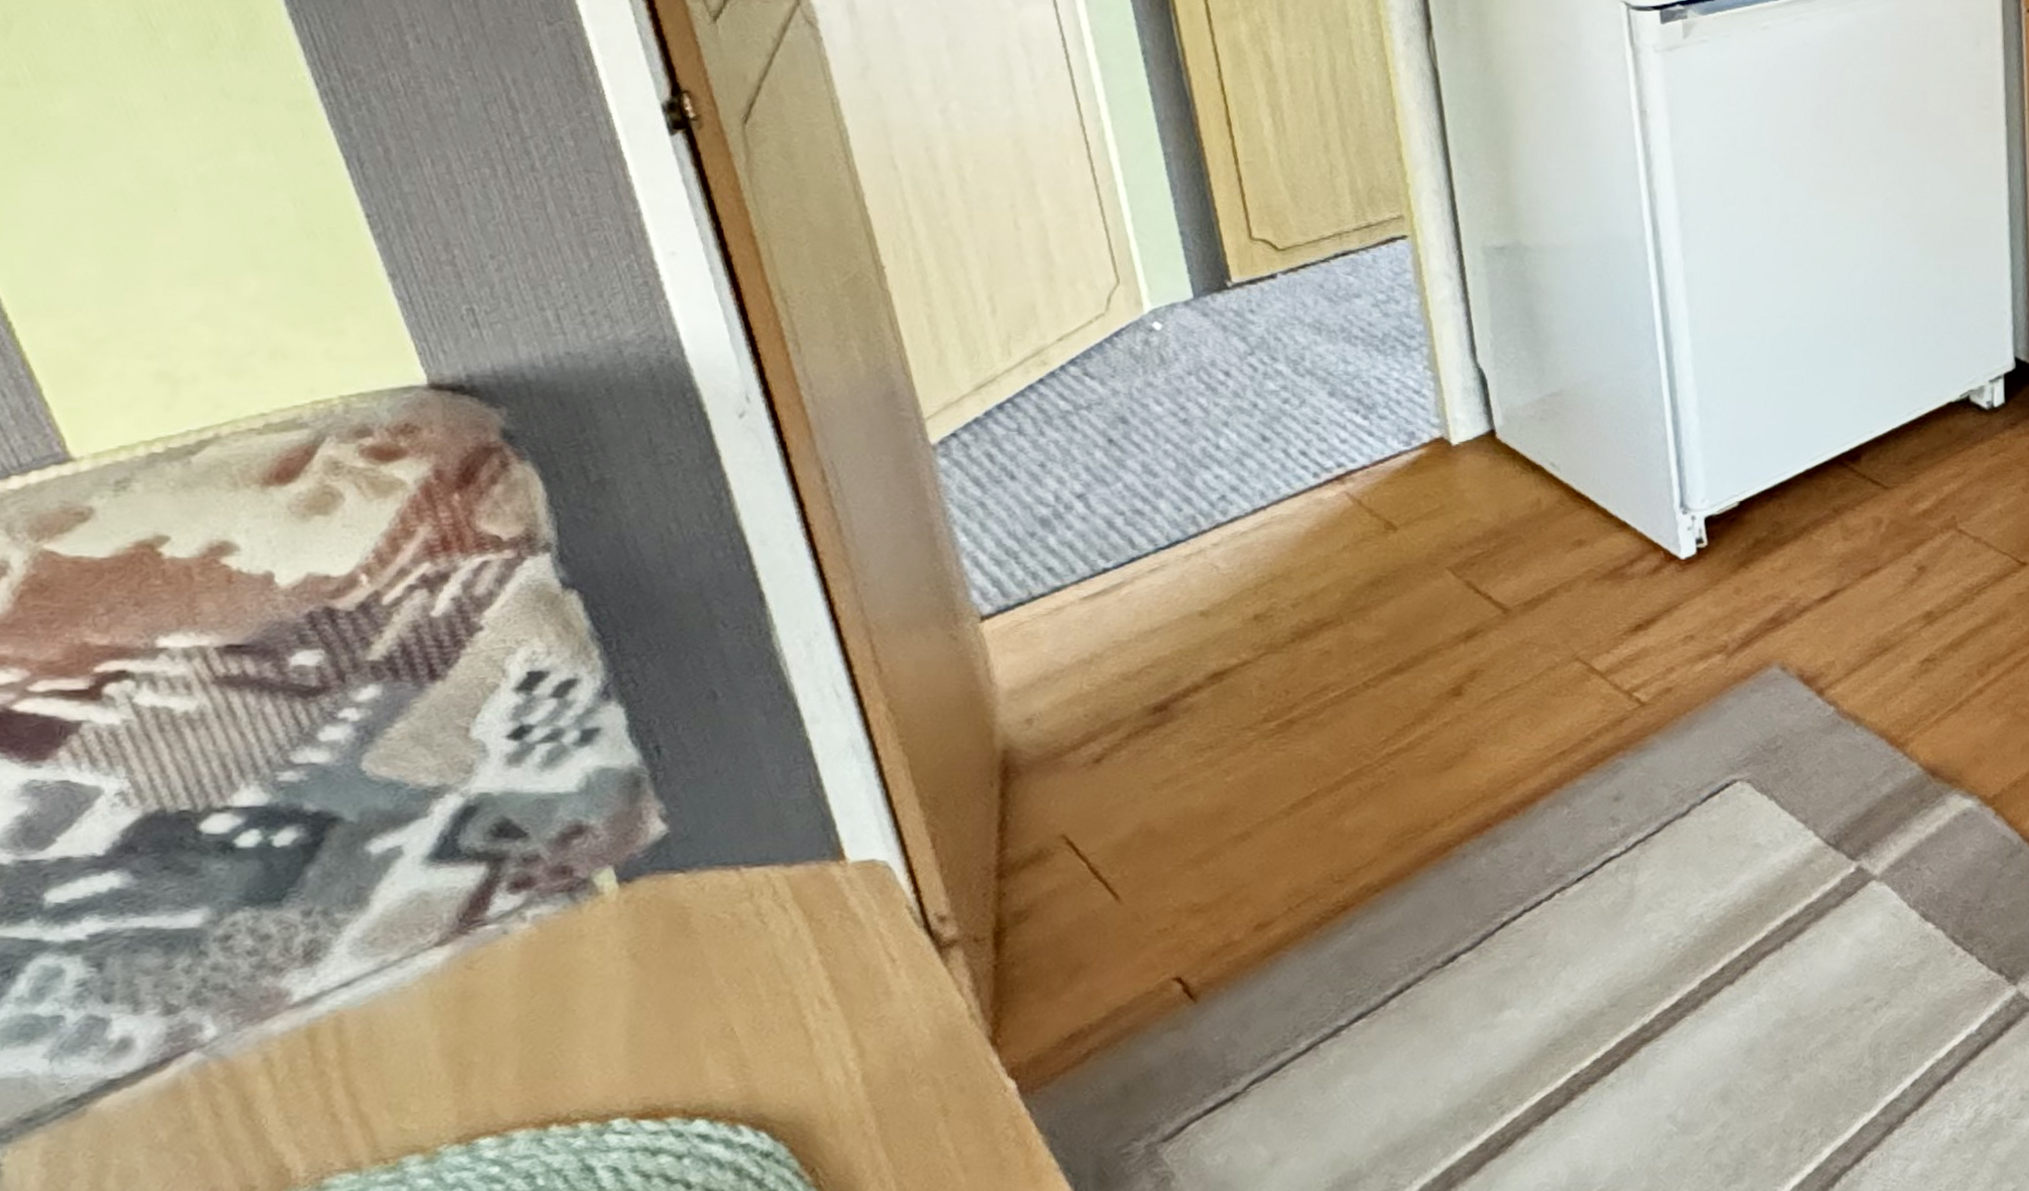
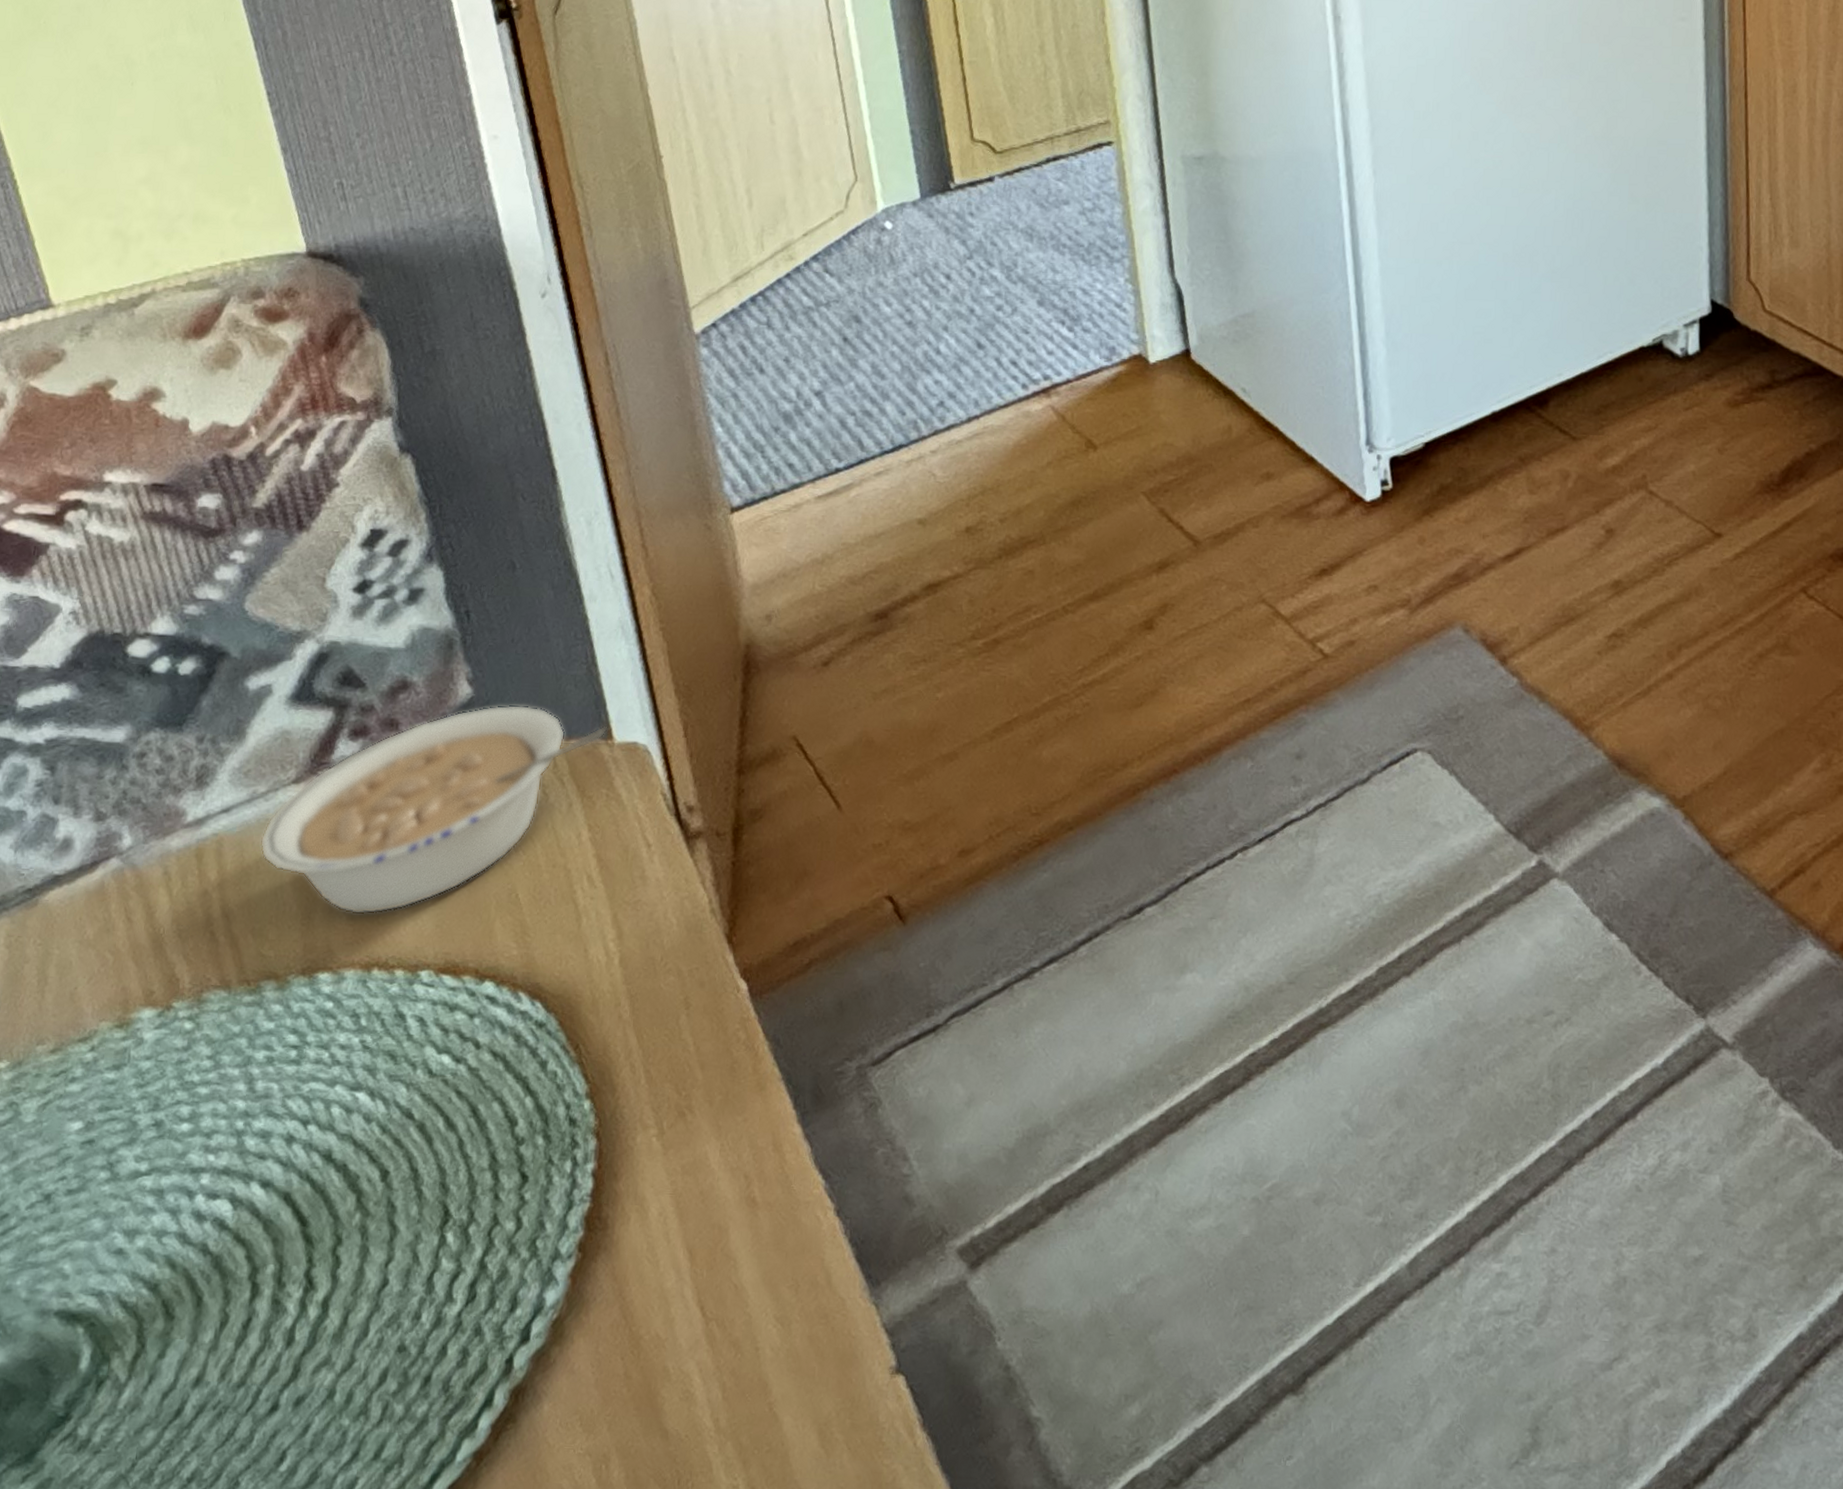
legume: none [393,835,839,1073] -> present [259,704,608,915]

